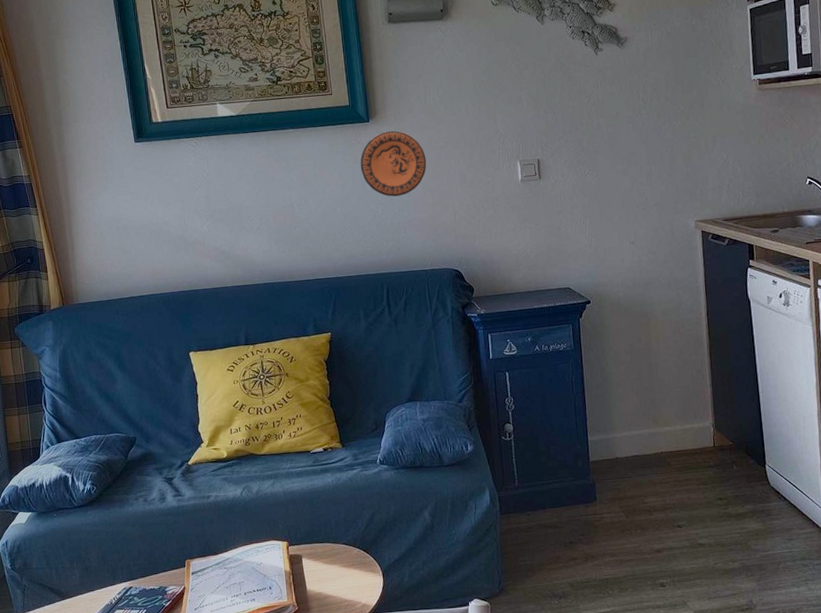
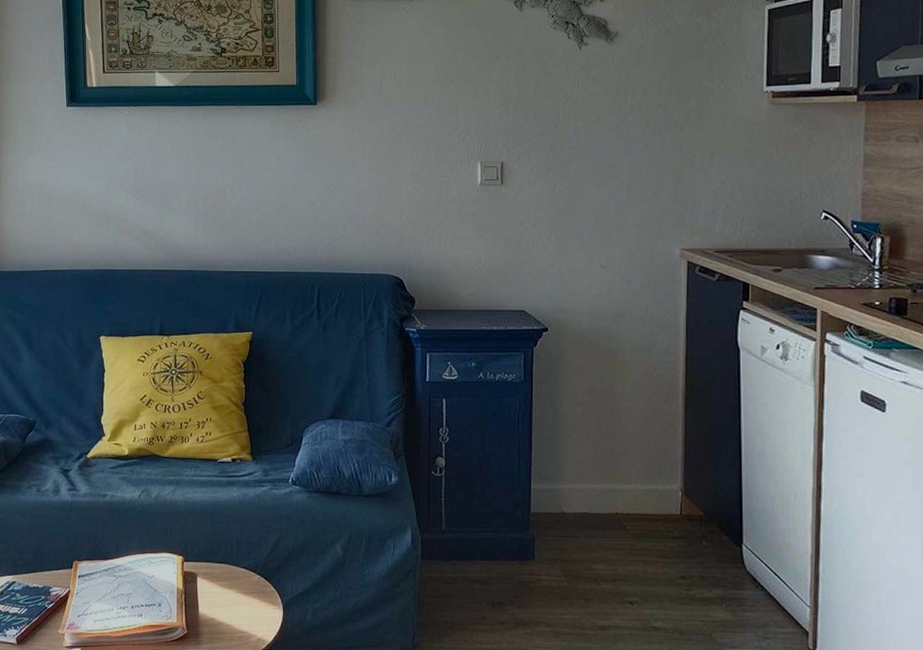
decorative plate: present [360,130,427,197] -> none [302,116,376,189]

